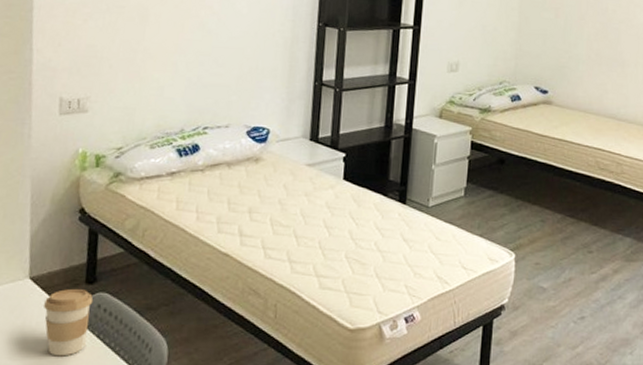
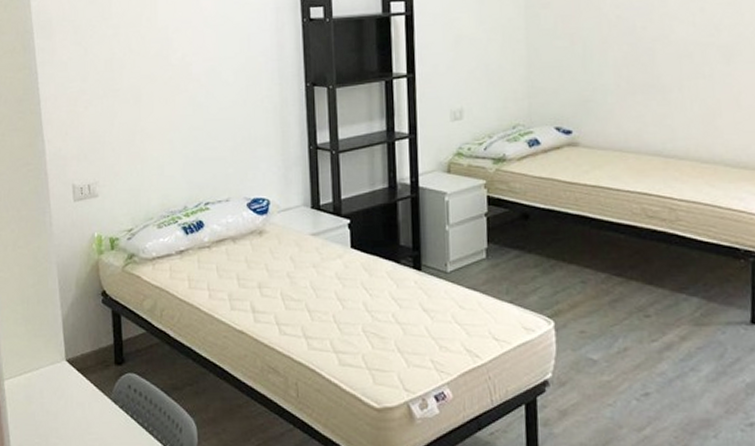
coffee cup: present [44,289,94,357] -> none [81,371,124,436]

